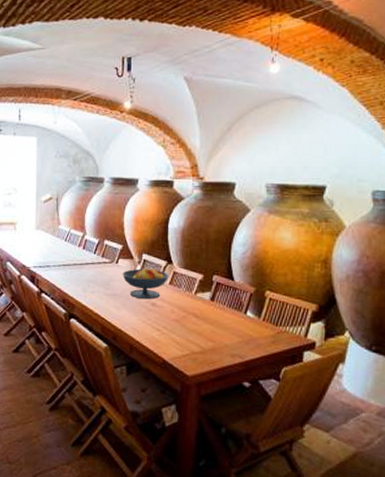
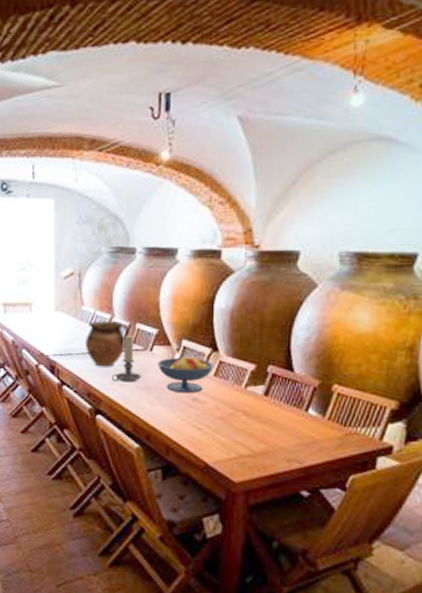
jug: none [61,238,99,277] -> present [84,321,130,367]
candle holder: none [84,250,108,290] -> present [112,335,141,383]

